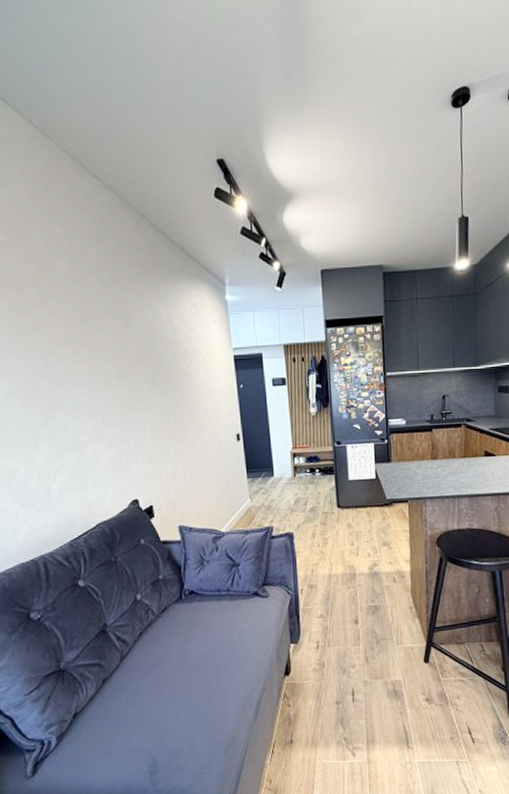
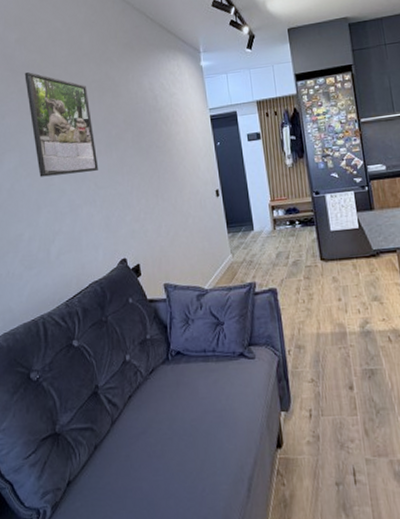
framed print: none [14,285,106,408] -> present [24,72,98,177]

